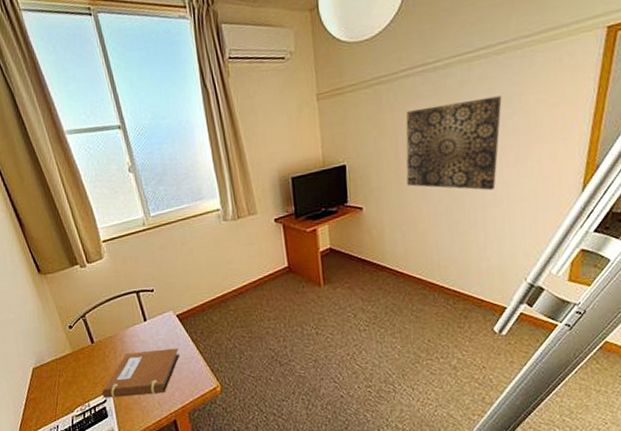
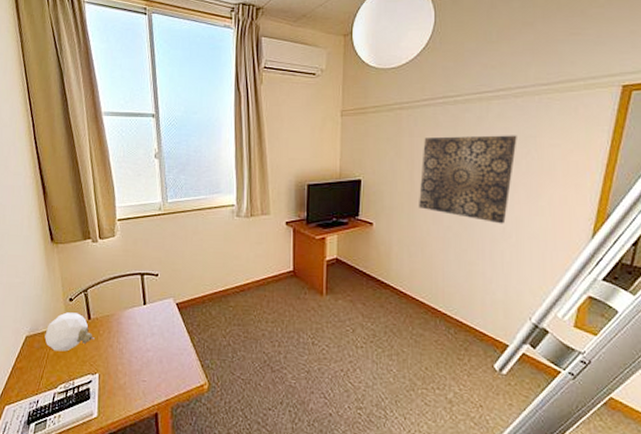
decorative egg: none [51,338,102,378] -> present [44,312,94,352]
notebook: present [102,348,180,399] -> none [89,335,173,383]

